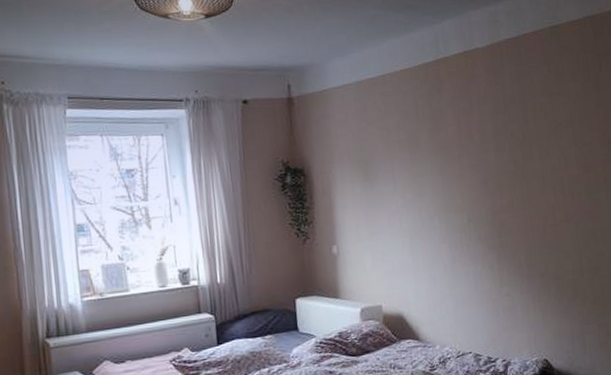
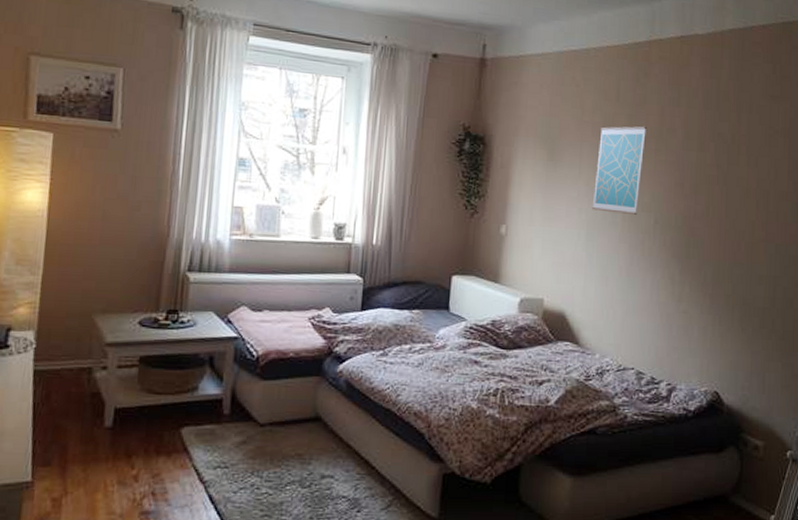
wall art: none [407,136,452,219] -> present [592,126,647,215]

